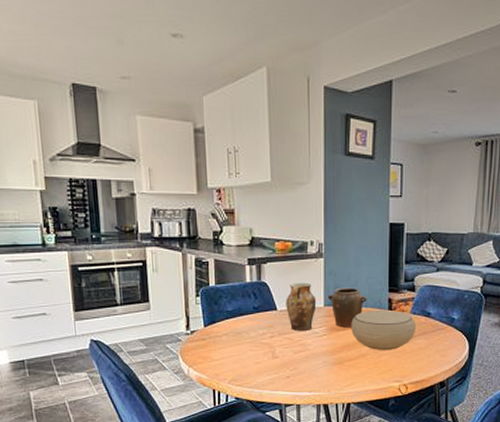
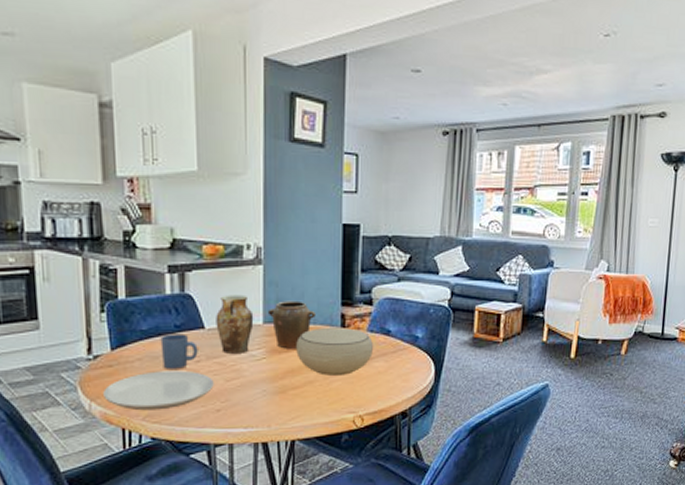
plate: none [198,344,284,376] -> present [103,370,214,411]
mug: none [242,314,272,344] -> present [160,334,198,371]

